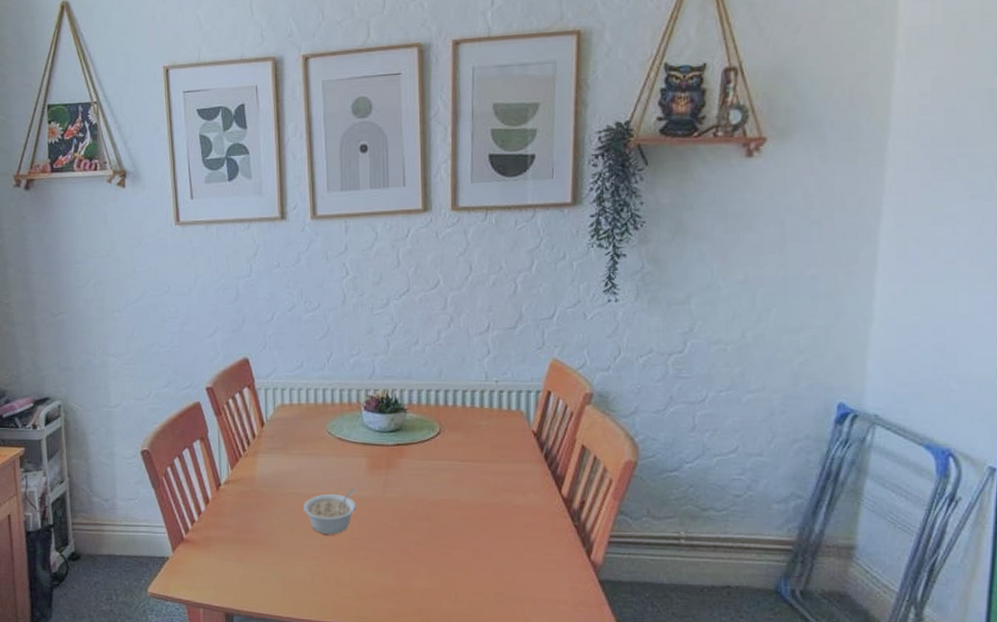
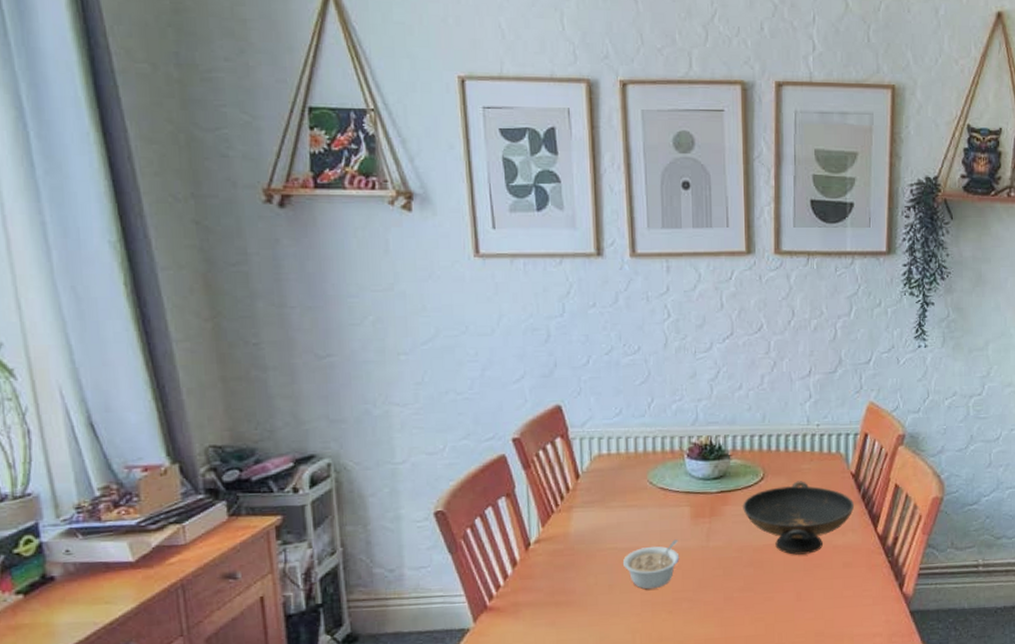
decorative bowl: none [419,437,537,512] -> present [743,481,855,555]

